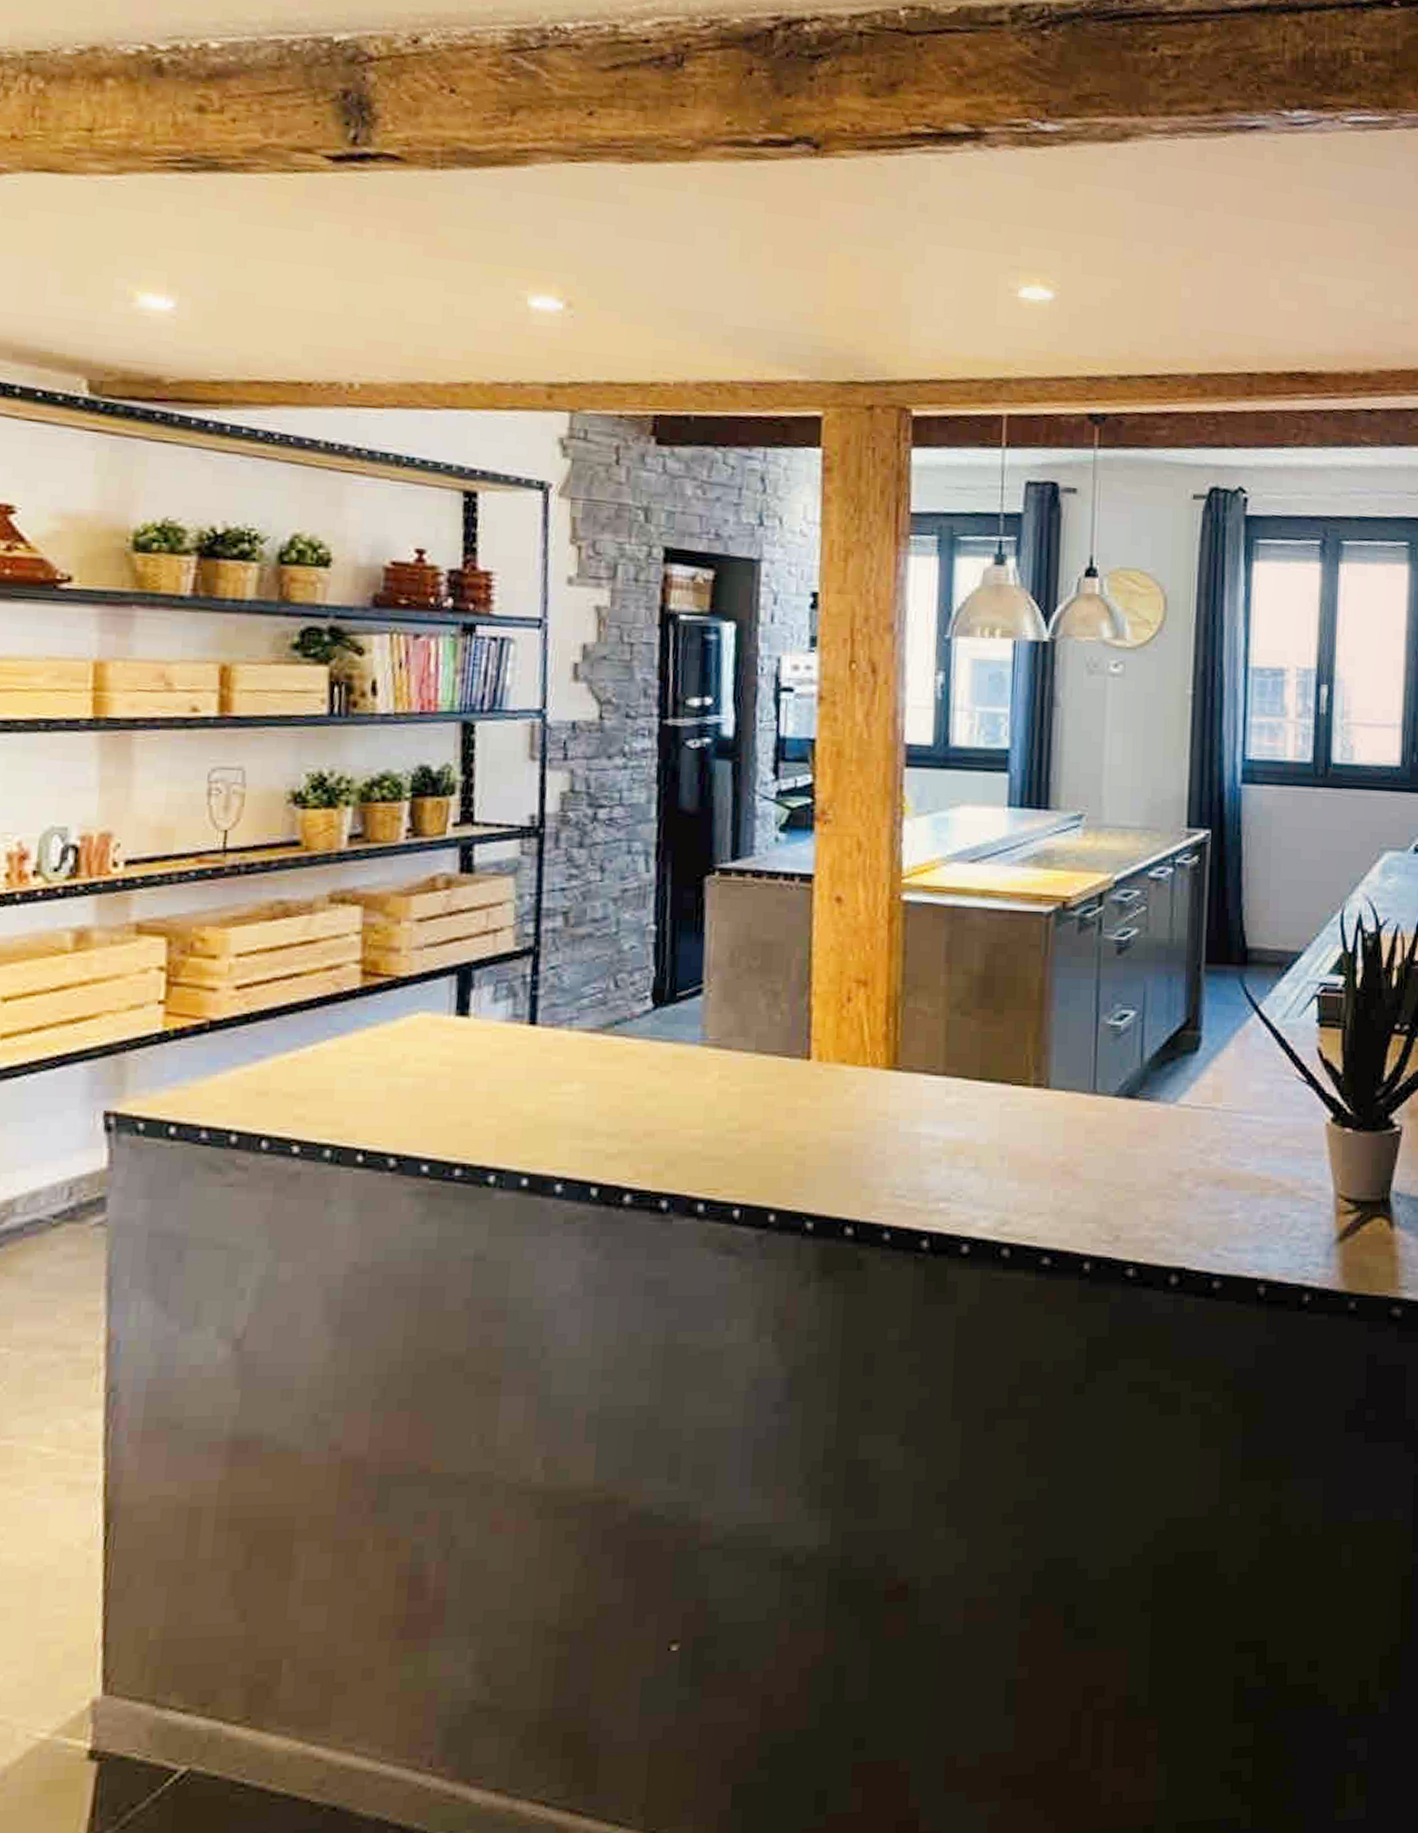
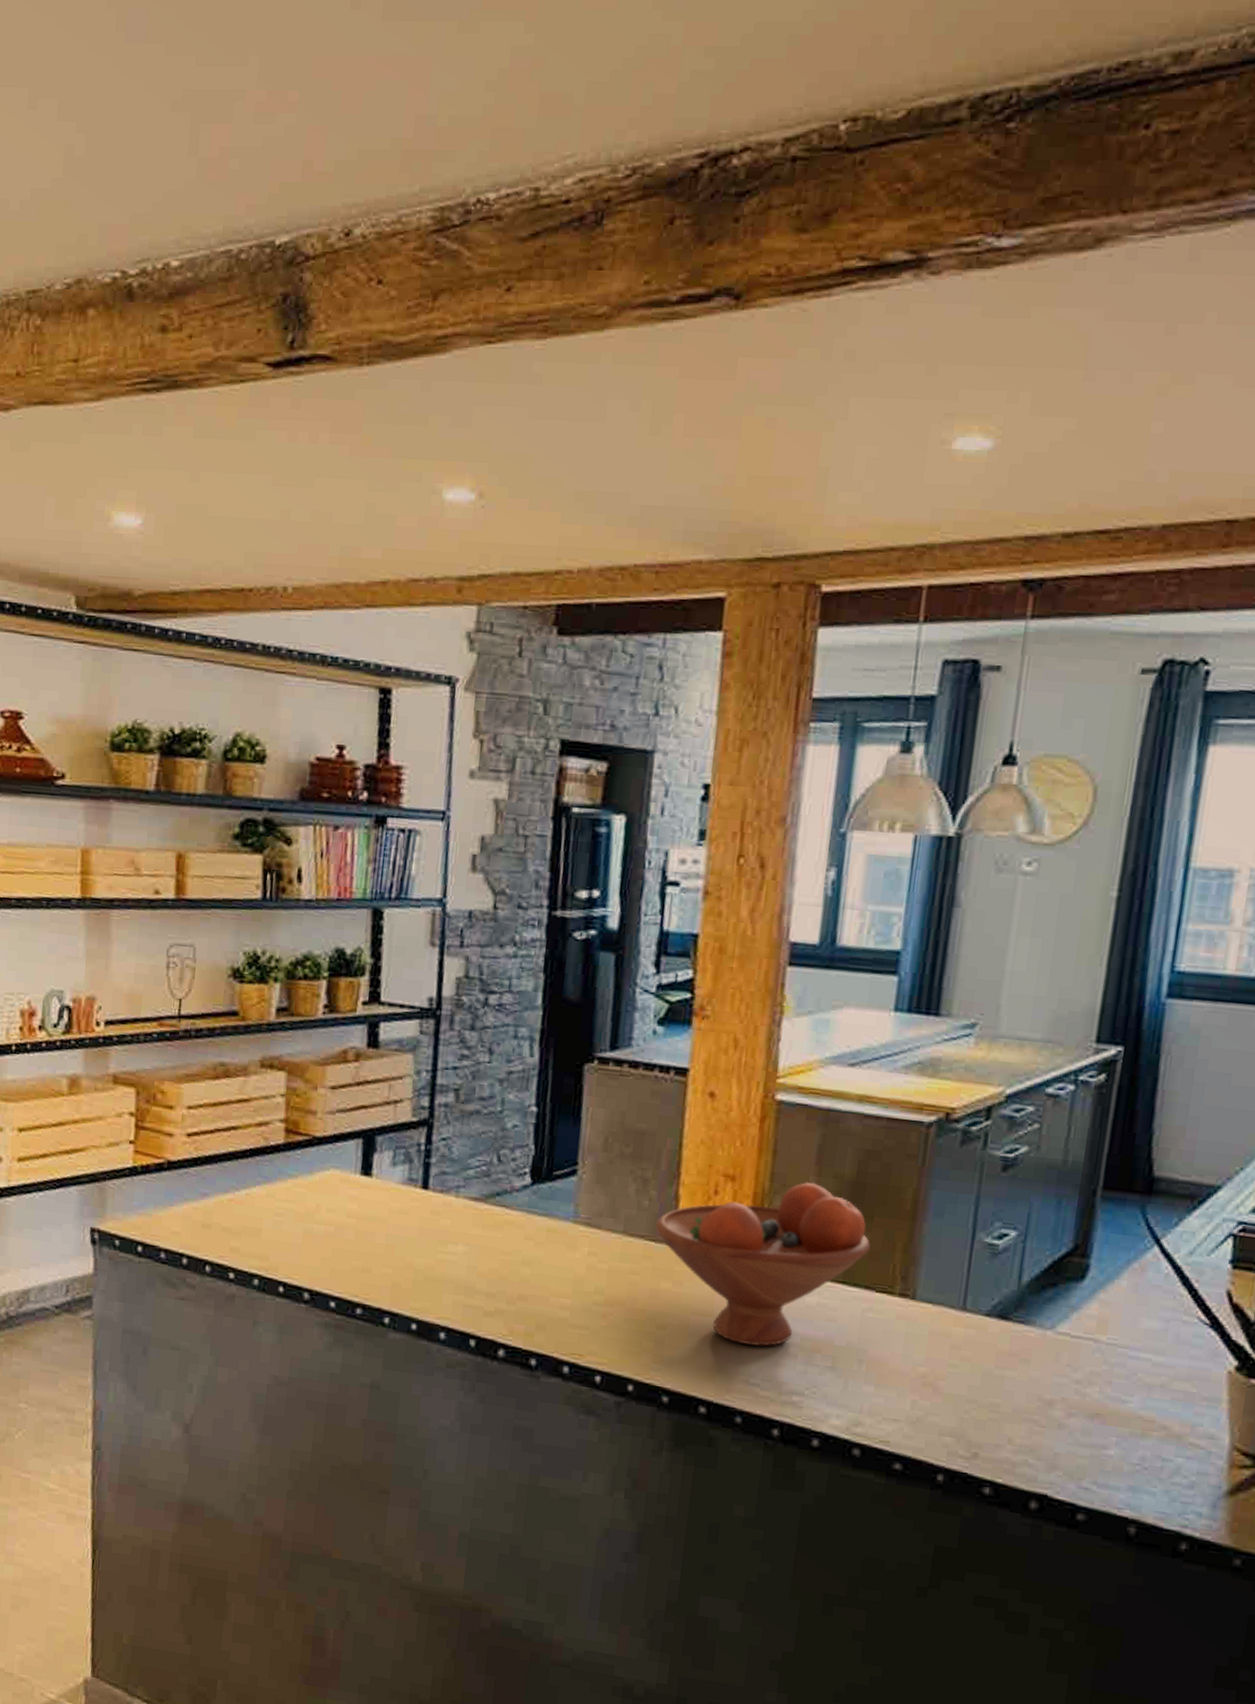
fruit bowl: none [787,980,1003,1155] -> present [654,1182,870,1347]

